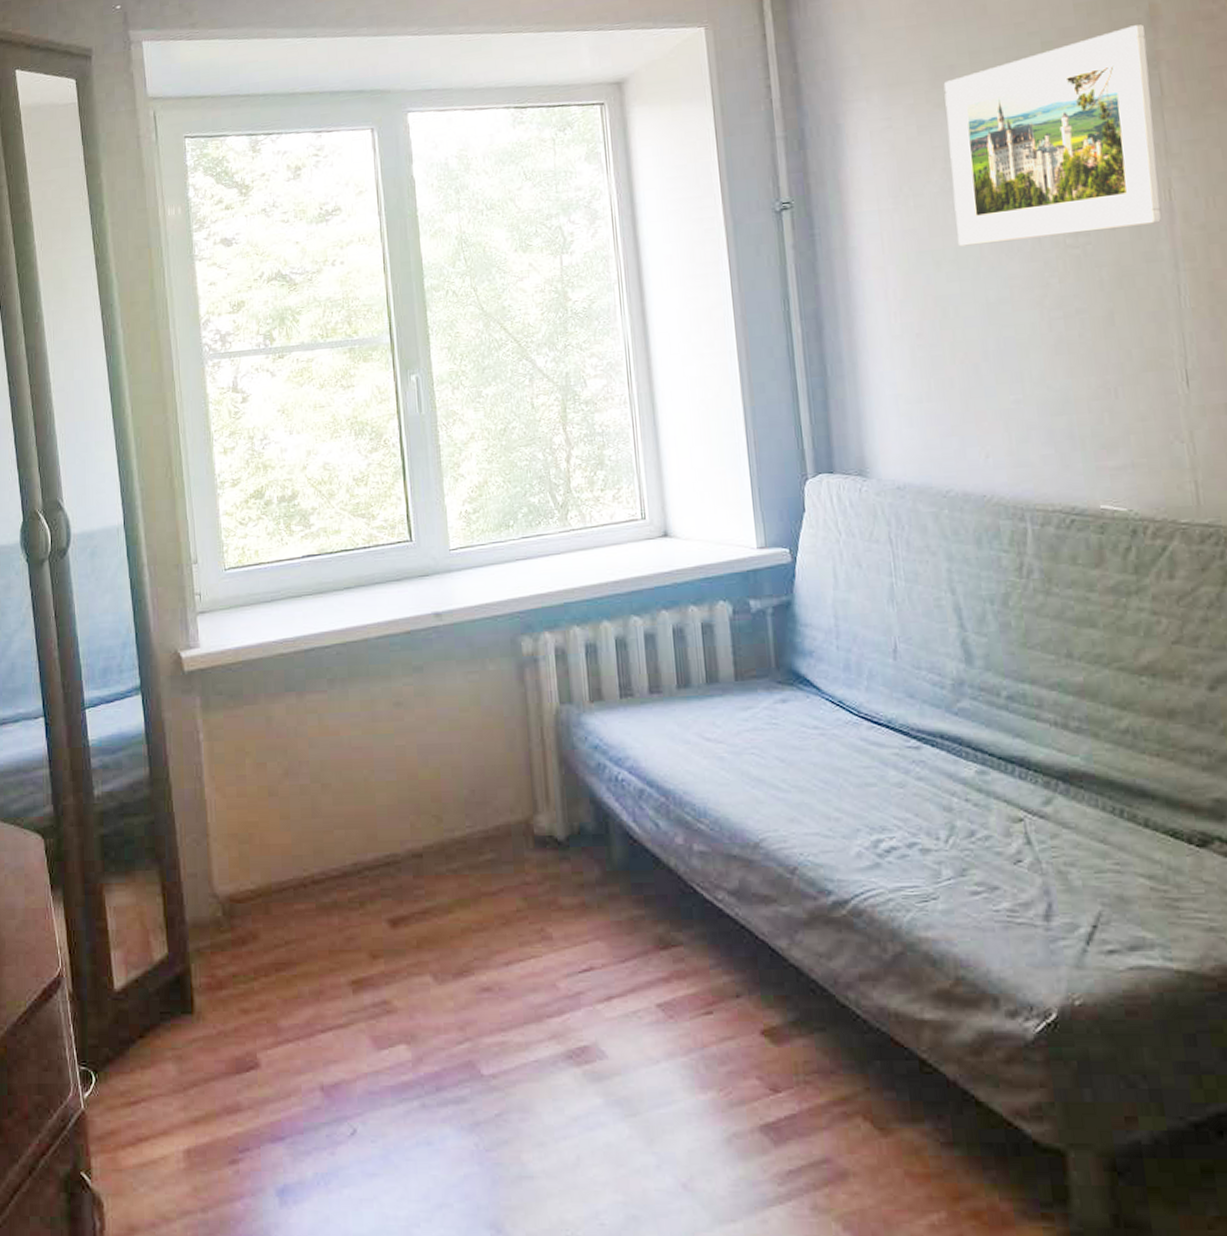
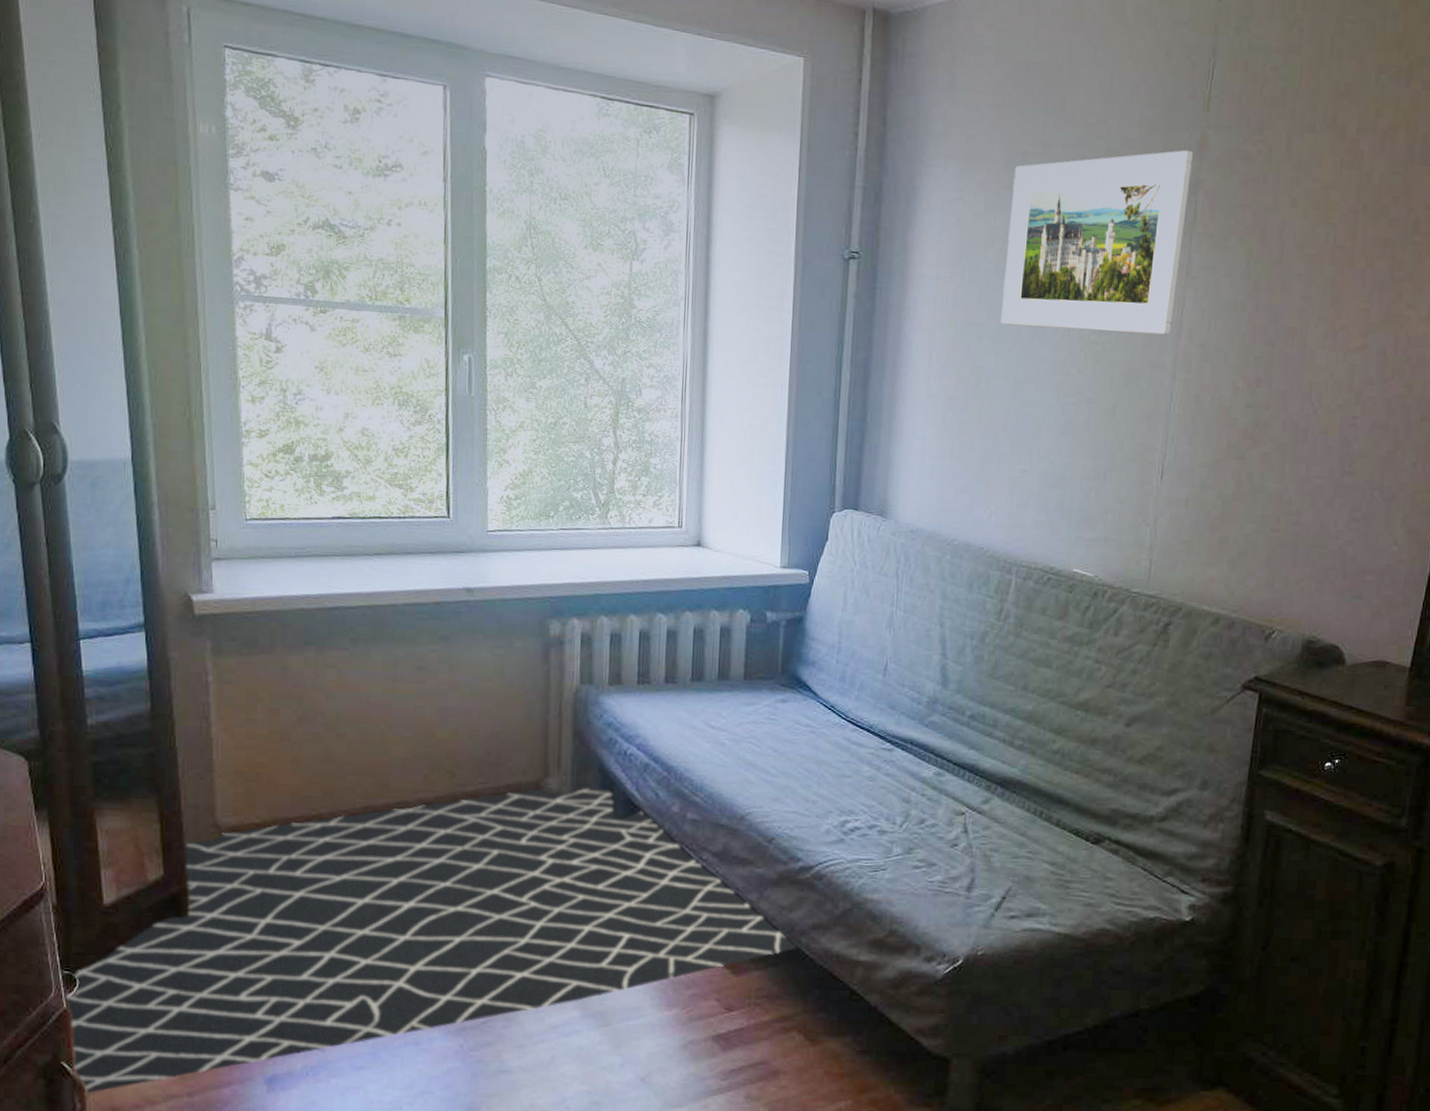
rug: none [84,822,846,1210] -> present [67,787,798,1094]

